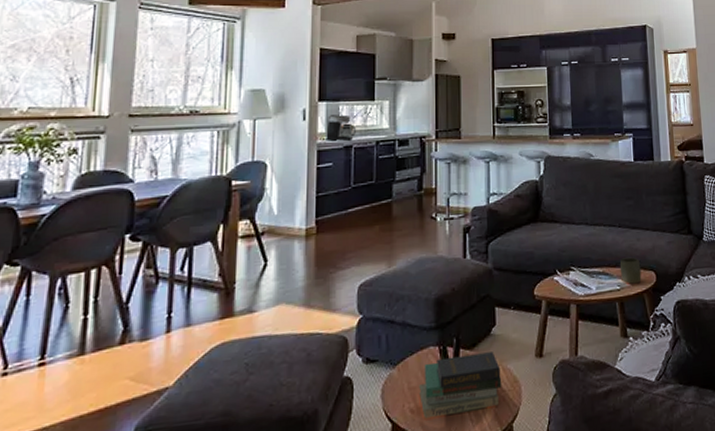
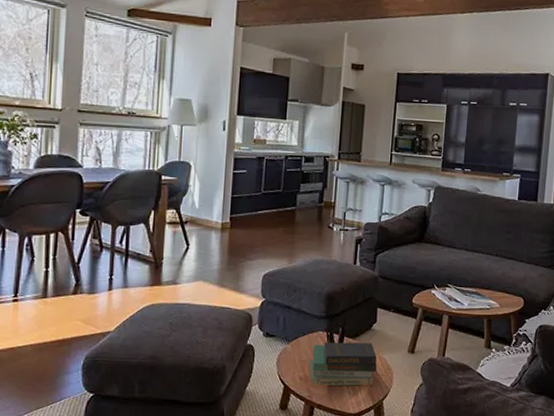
coffee maker: present [326,114,356,142] -> none [242,128,268,154]
mug: present [619,257,642,284] -> none [491,283,511,306]

